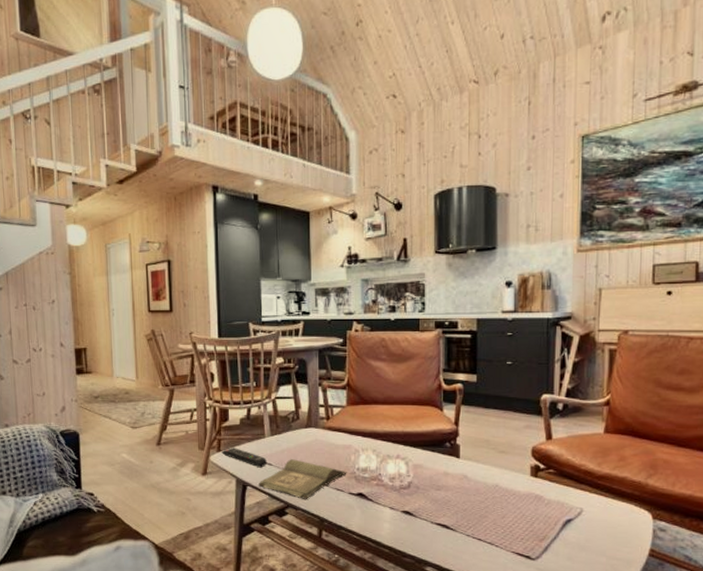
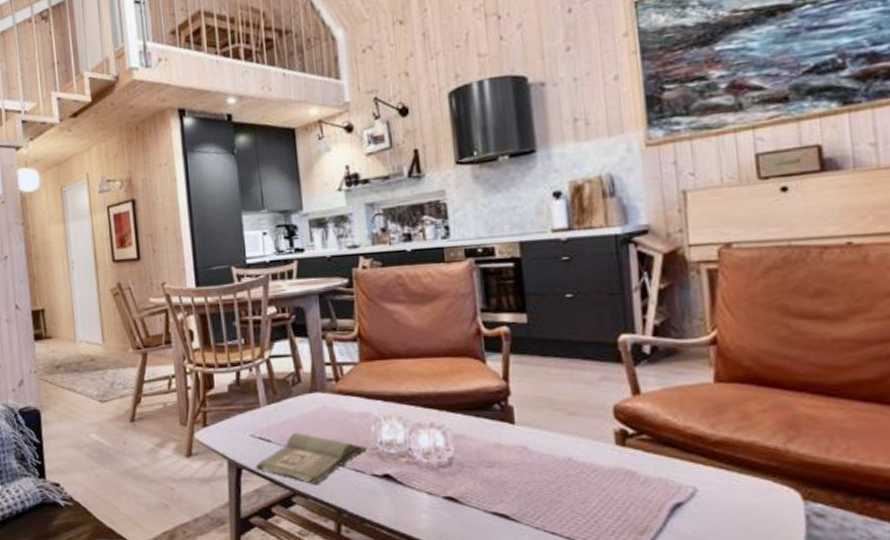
remote control: present [222,448,267,468] -> none [208,421,264,446]

